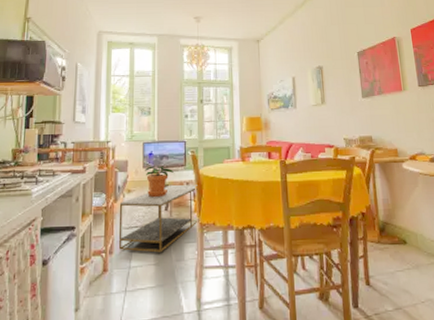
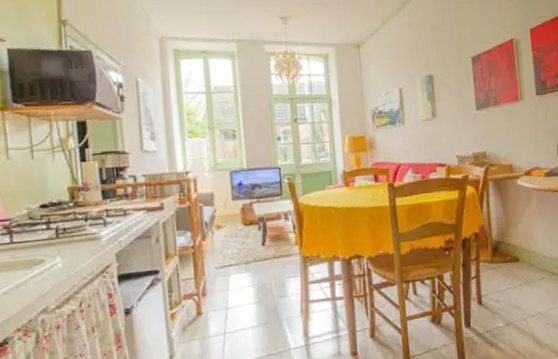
coffee table: present [118,184,199,253] -> none [208,215,302,292]
potted plant: present [145,166,175,198] -> none [235,196,270,233]

